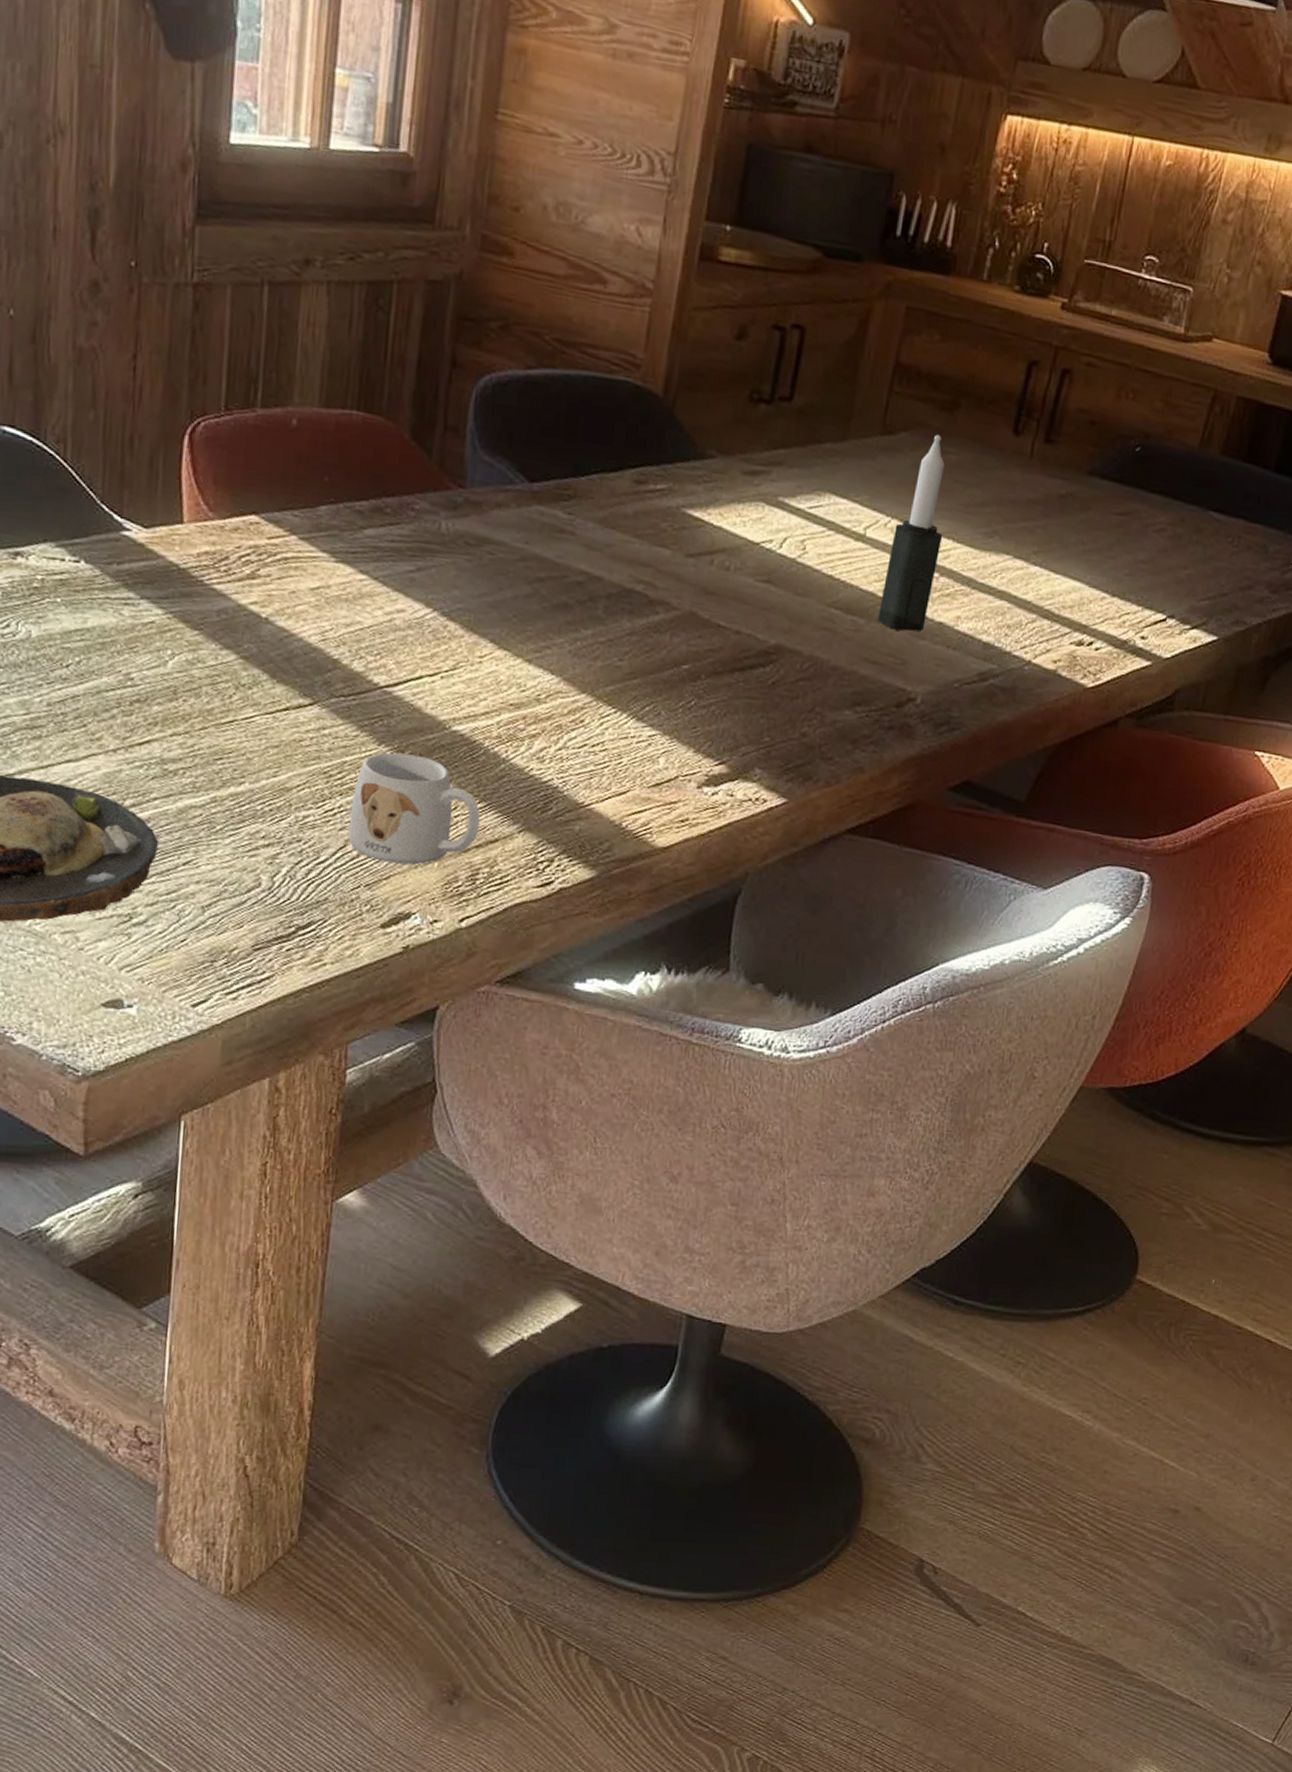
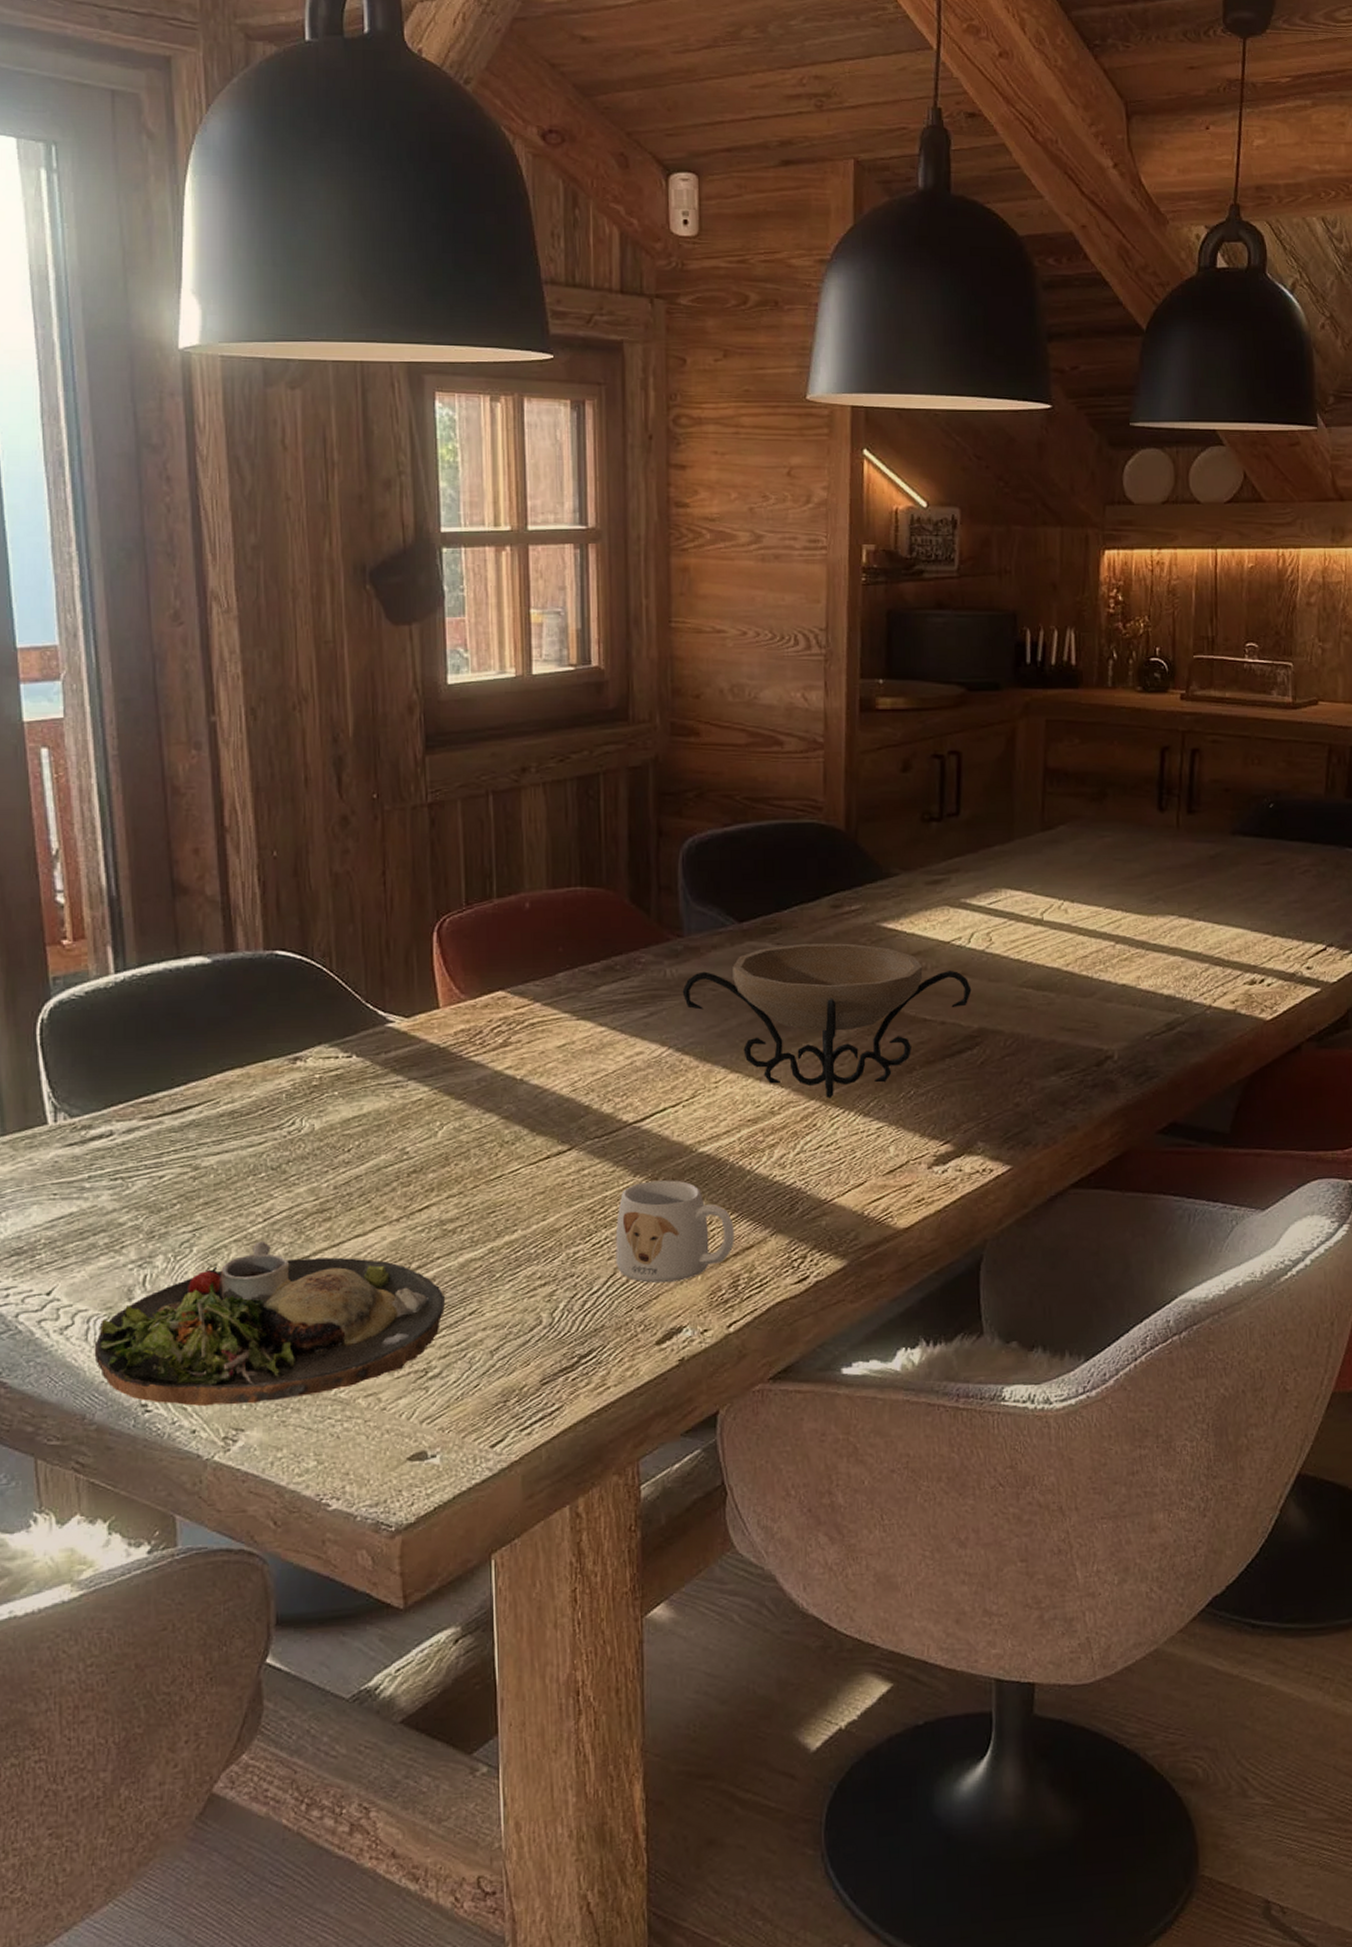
decorative bowl: none [456,515,775,695] -> present [682,943,972,1098]
candle: present [877,434,944,632] -> none [1065,822,1112,998]

